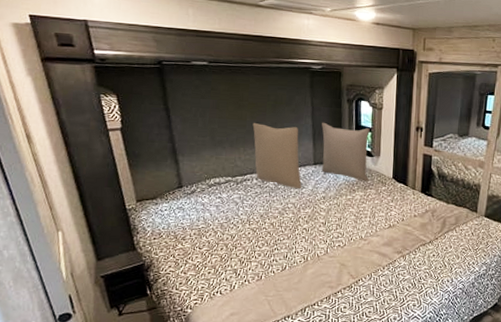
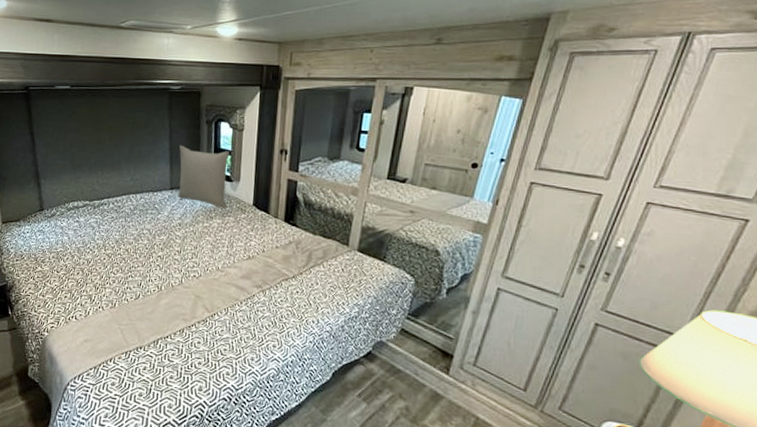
pillow: present [252,122,302,190] -> none [110,145,157,215]

